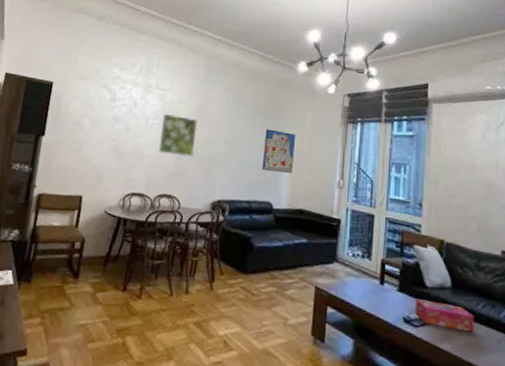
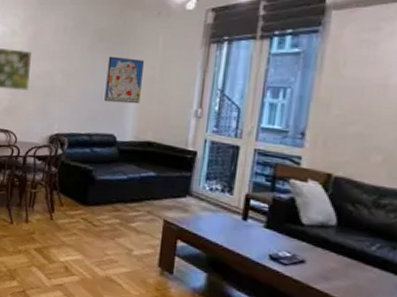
tissue box: present [415,298,474,333] -> none [285,236,365,275]

